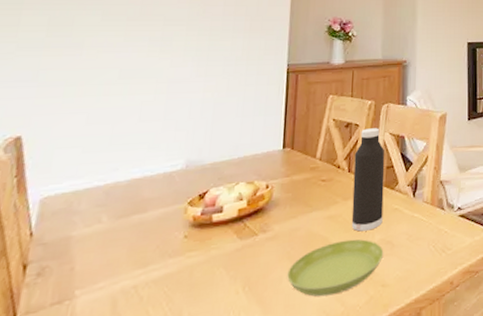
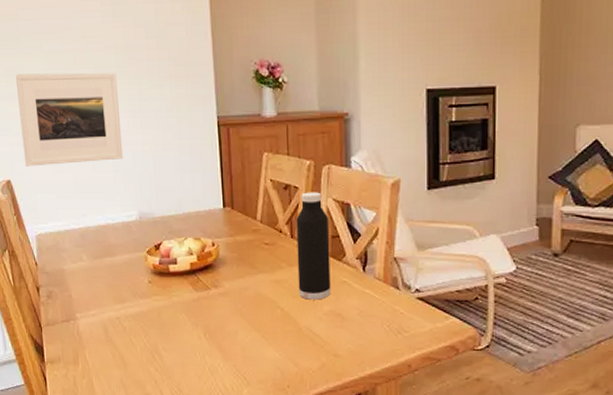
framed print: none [47,24,187,120] -> present [16,73,124,166]
saucer: present [287,239,384,297] -> none [241,305,334,355]

